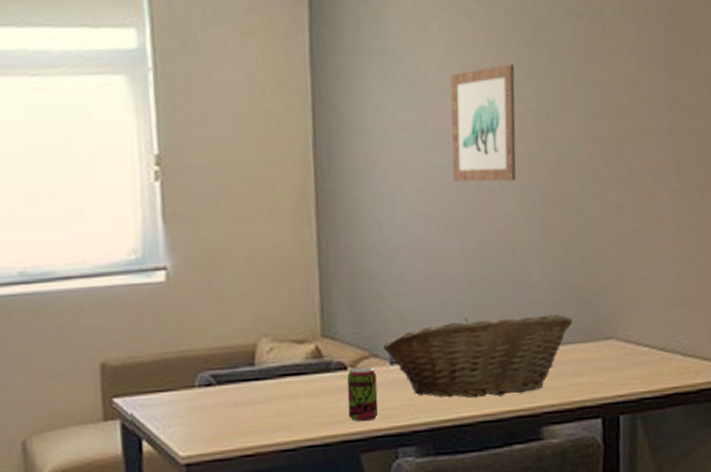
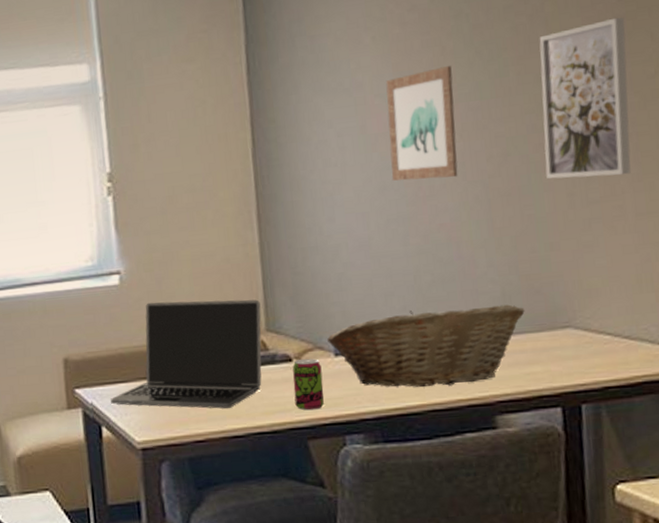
laptop: none [153,302,317,420] -> present [111,299,262,409]
wall art: none [596,29,674,189] -> present [539,17,631,179]

